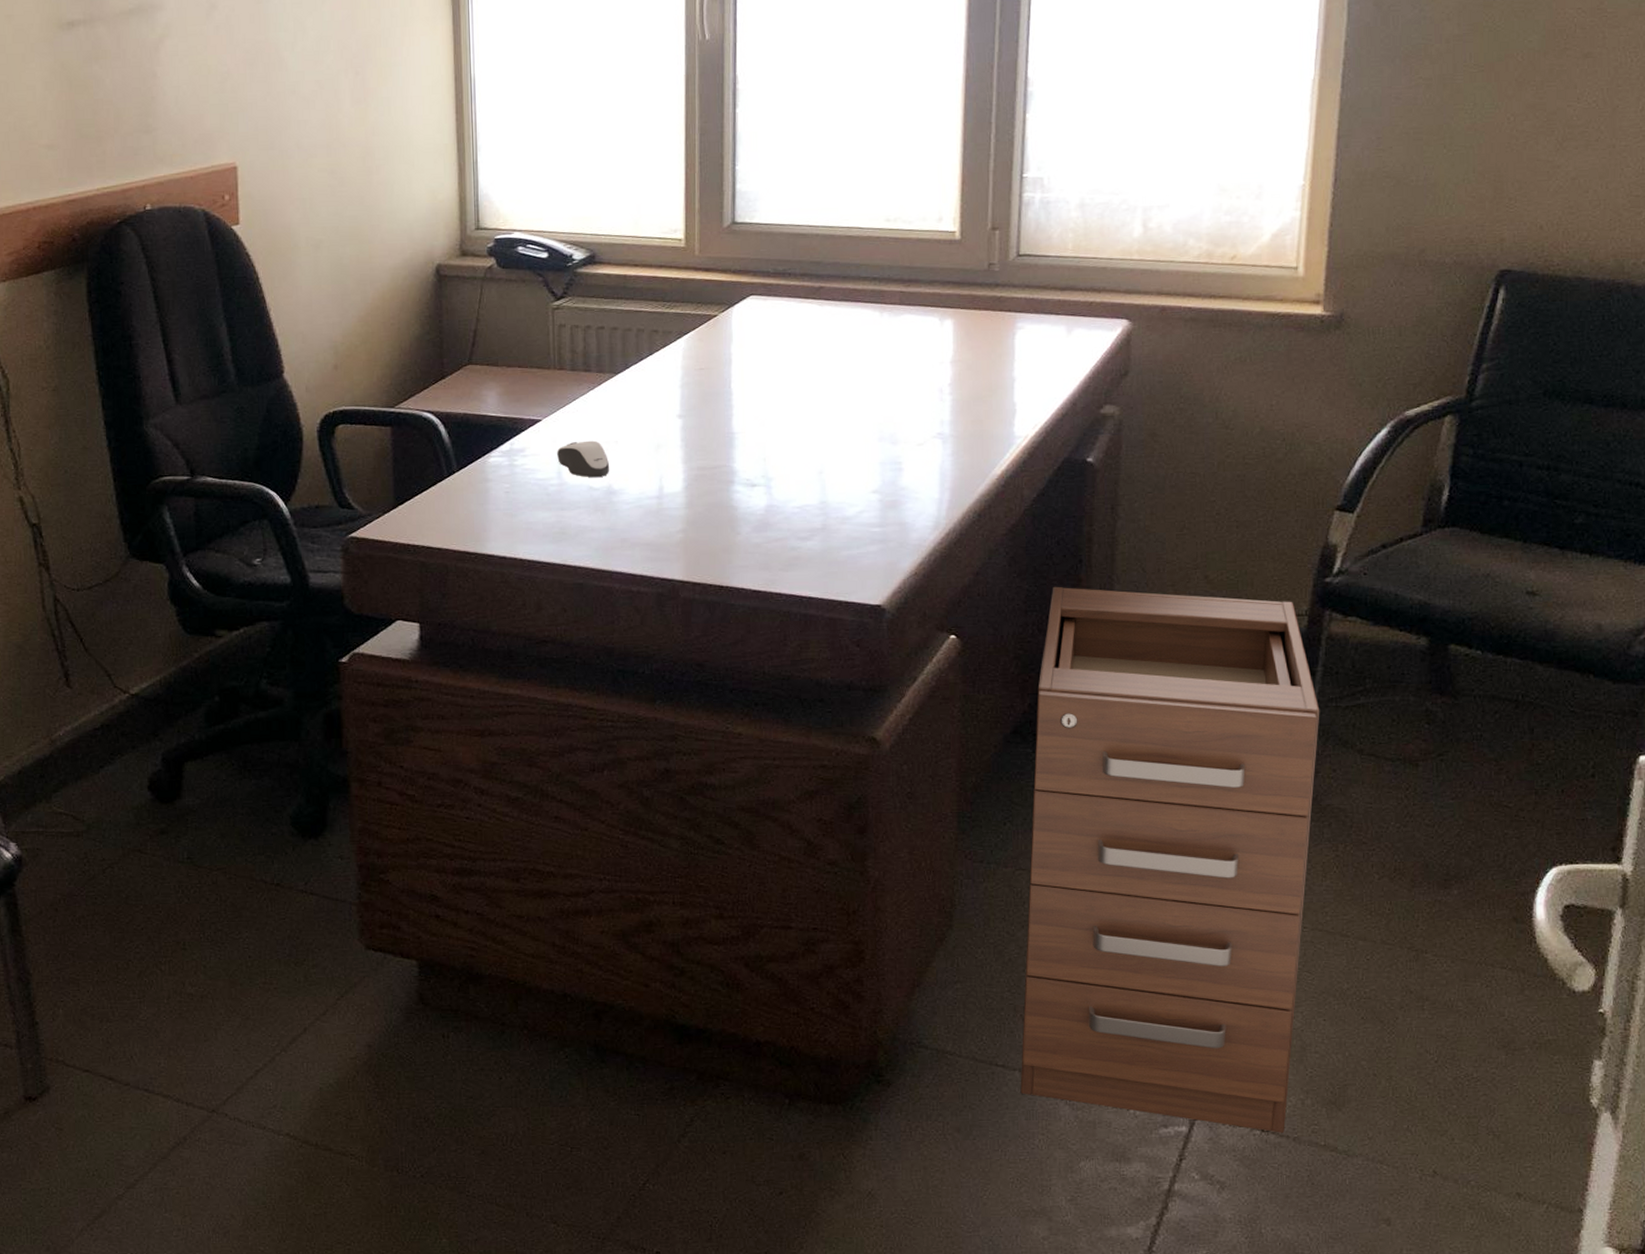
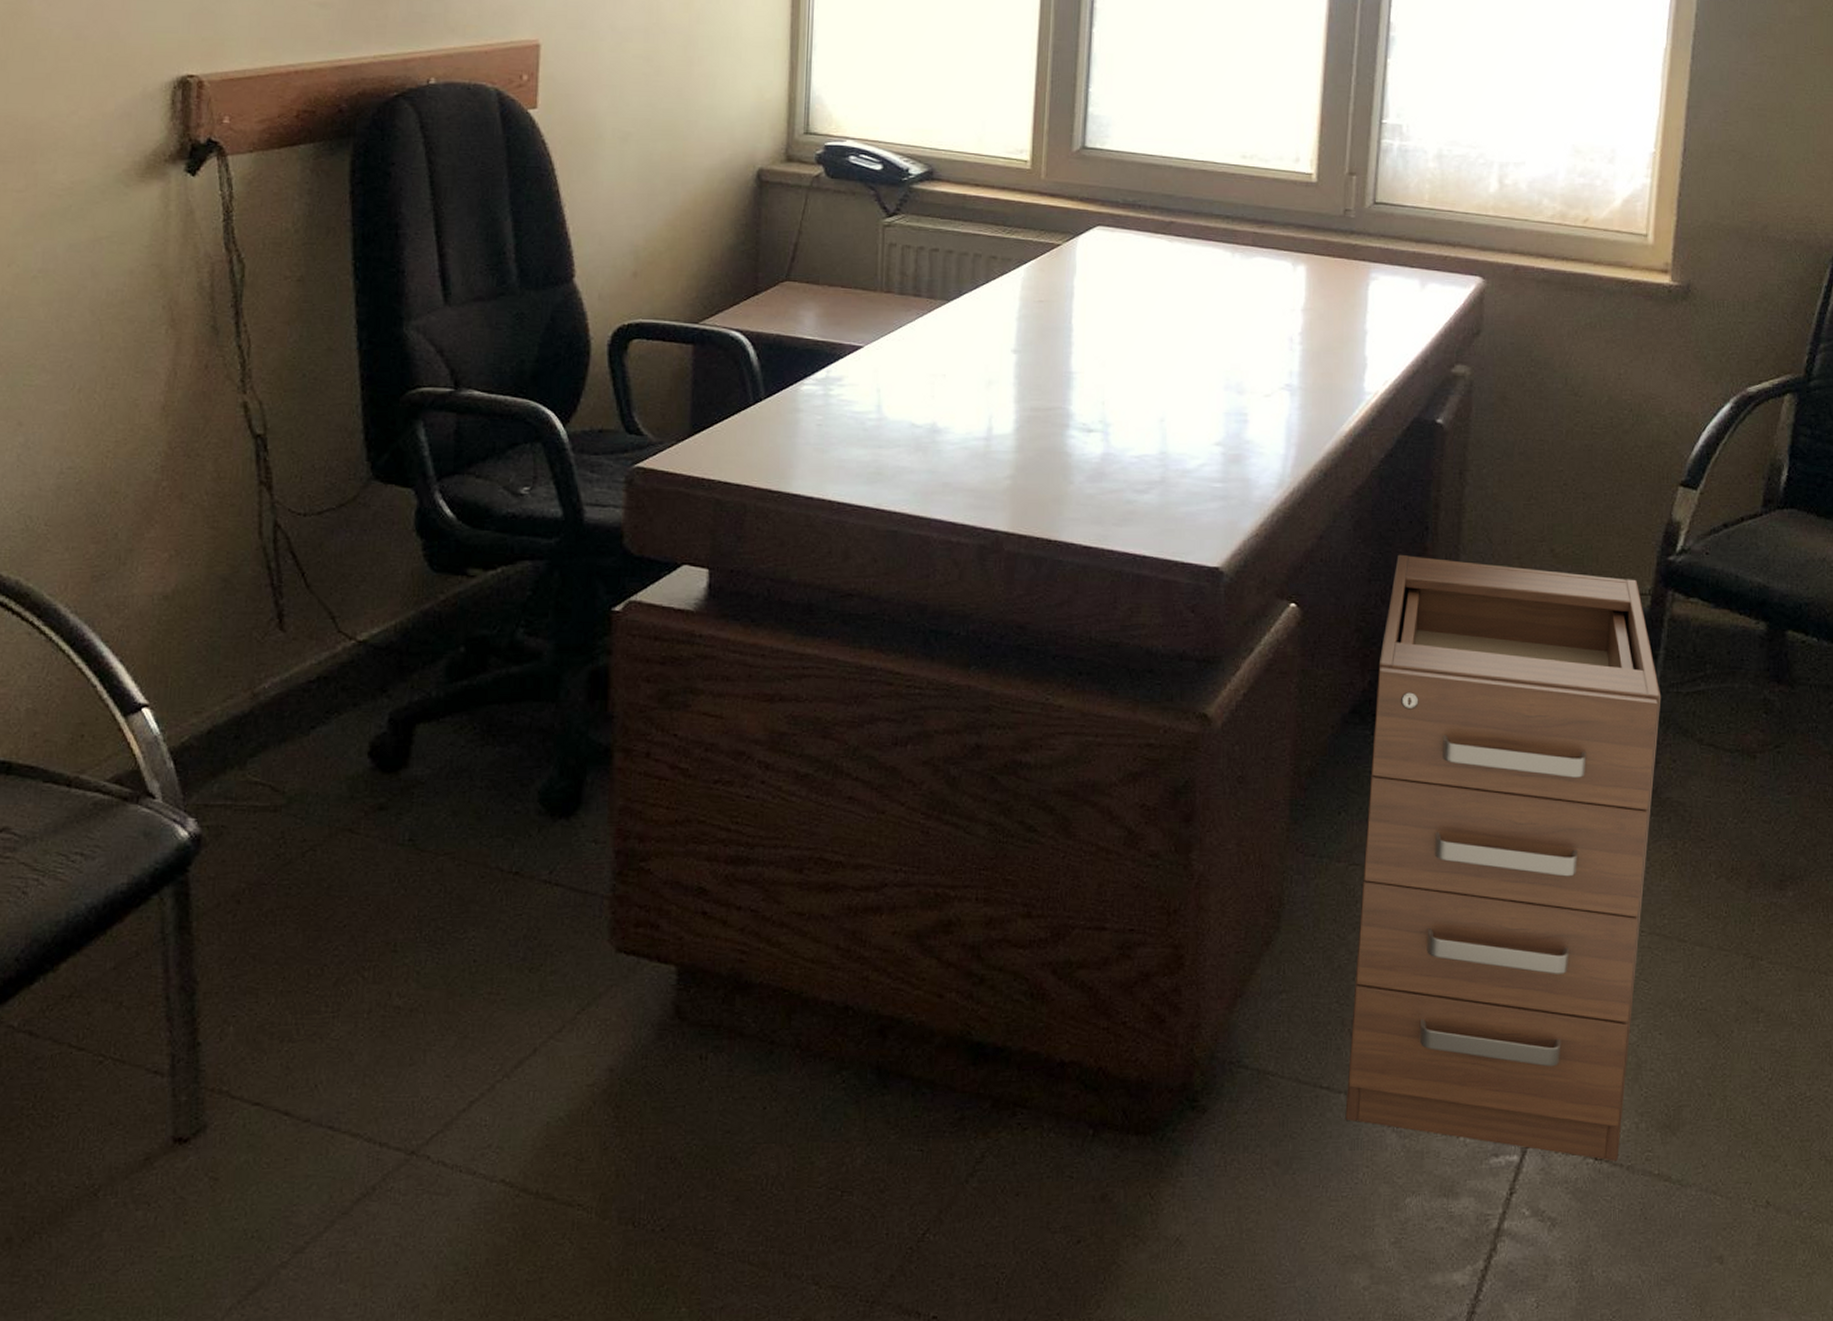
computer mouse: present [557,440,610,477] -> none [878,372,936,413]

